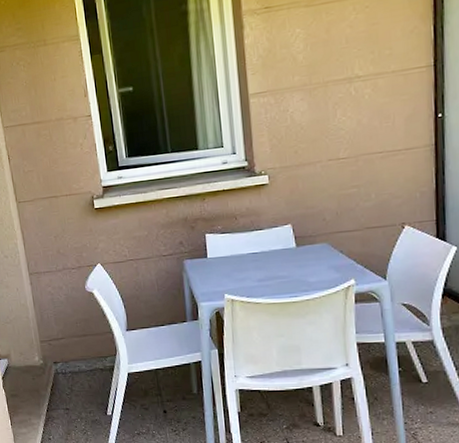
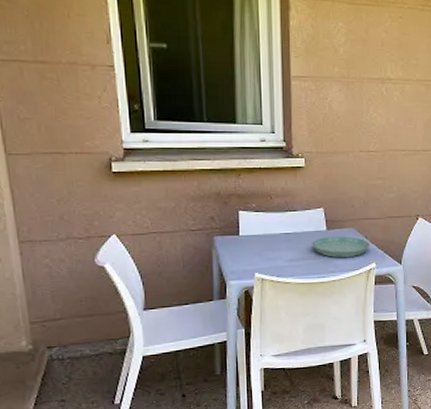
saucer: none [281,252,347,276] -> present [312,236,371,258]

